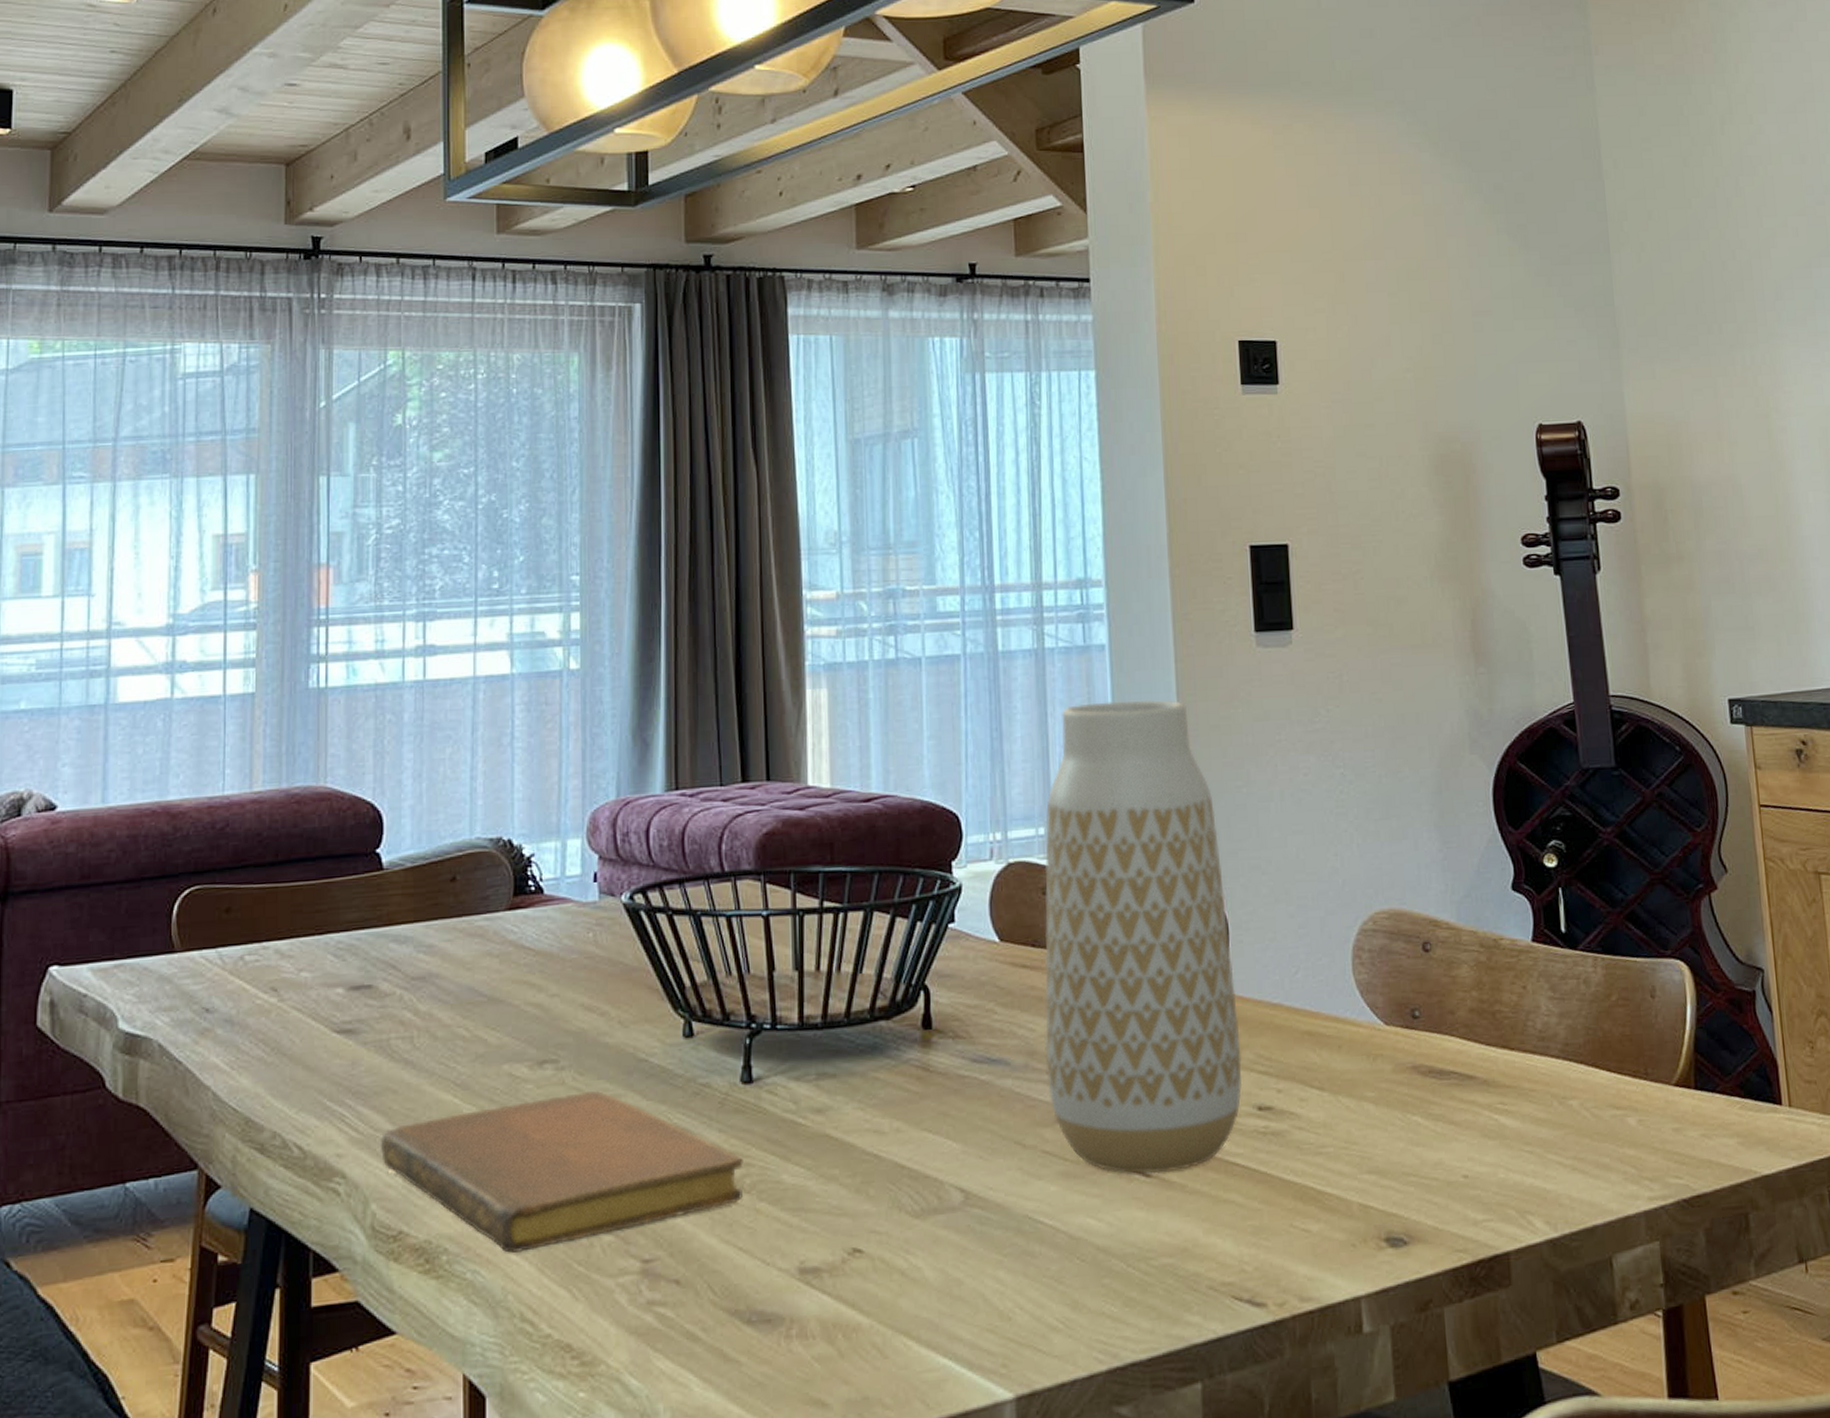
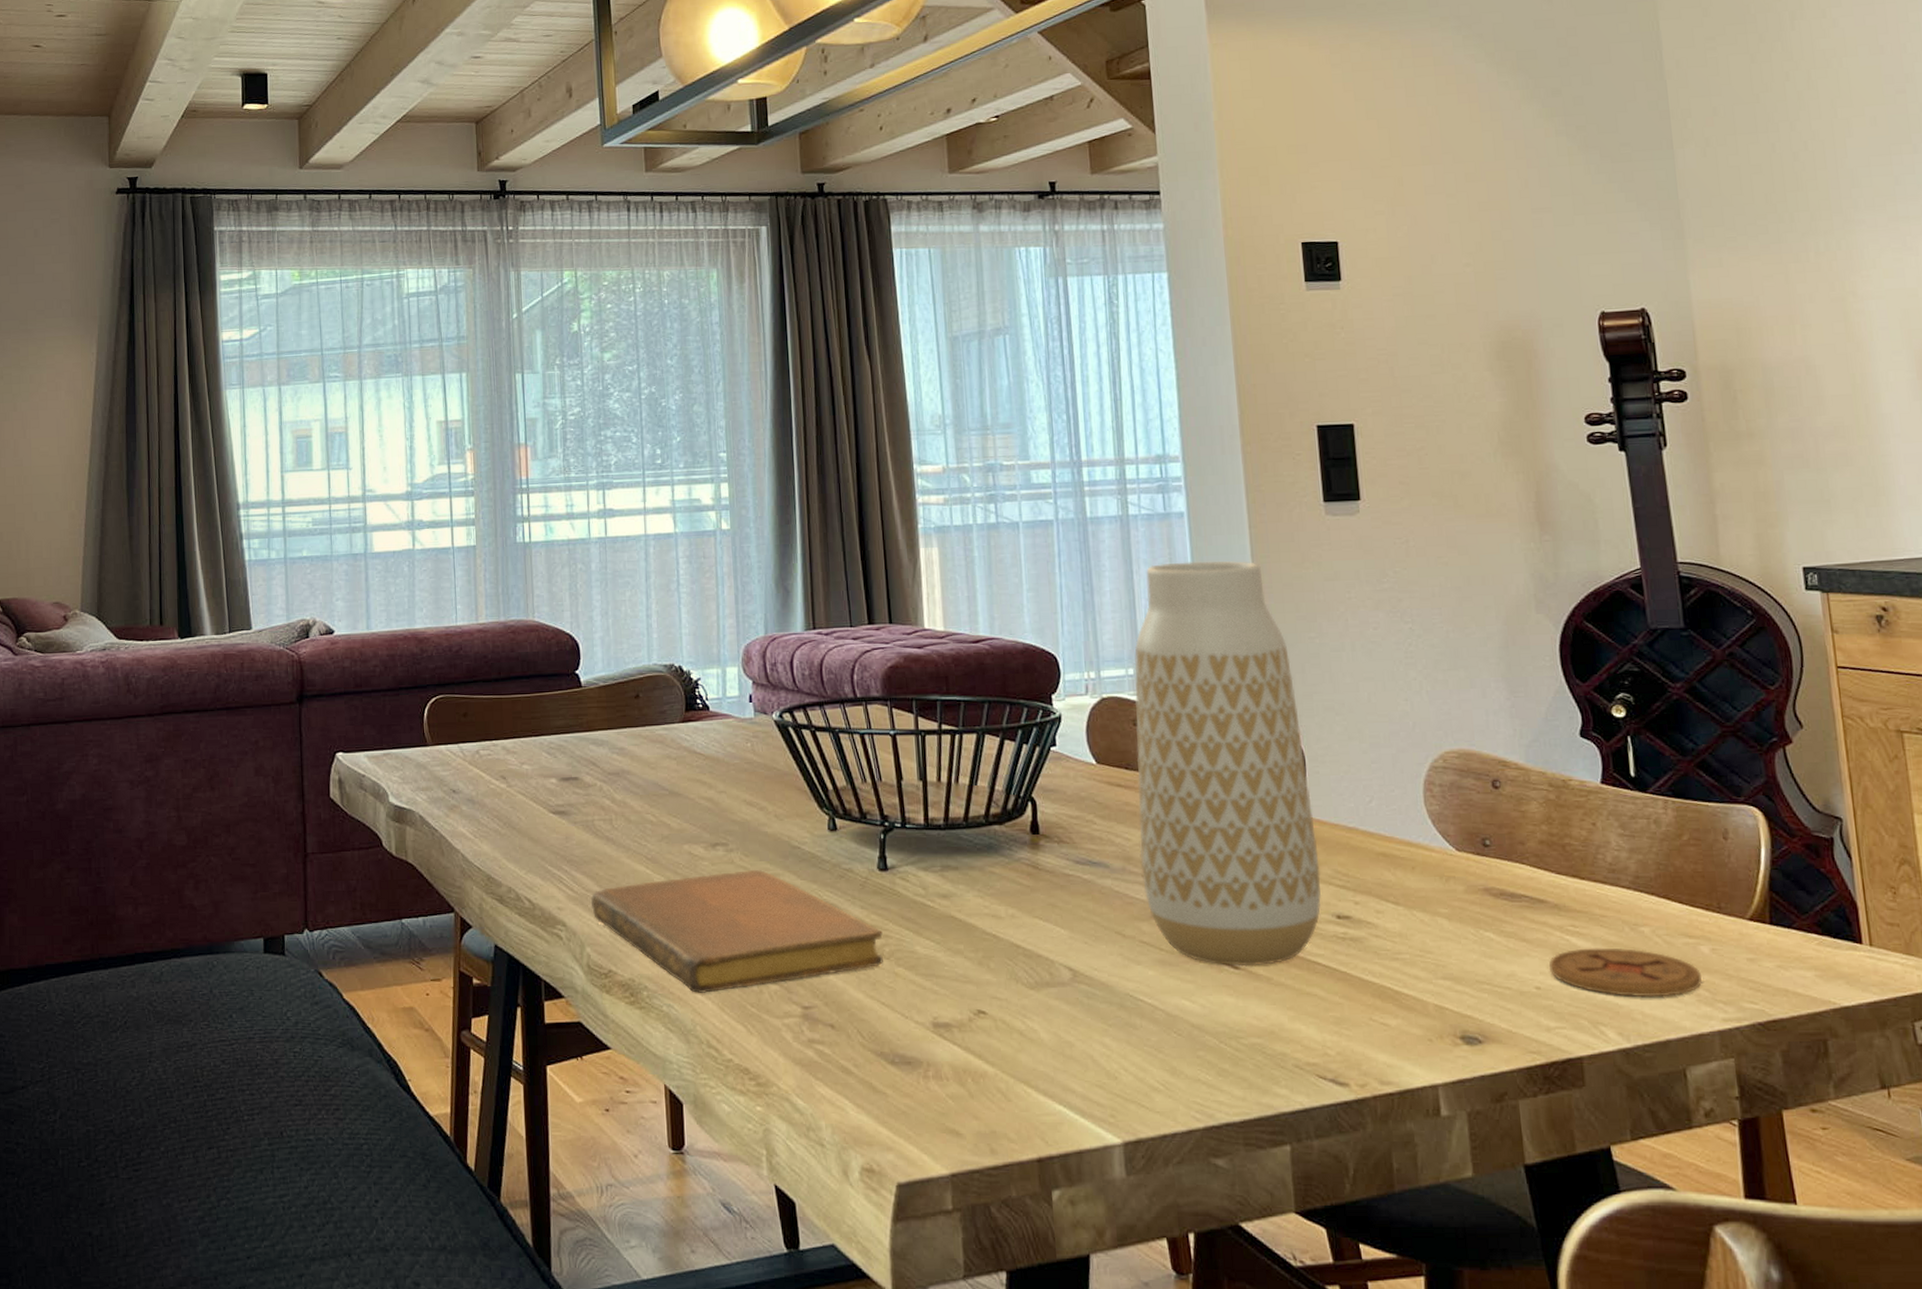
coaster: none [1477,1125,1629,1180] -> present [1549,947,1702,997]

